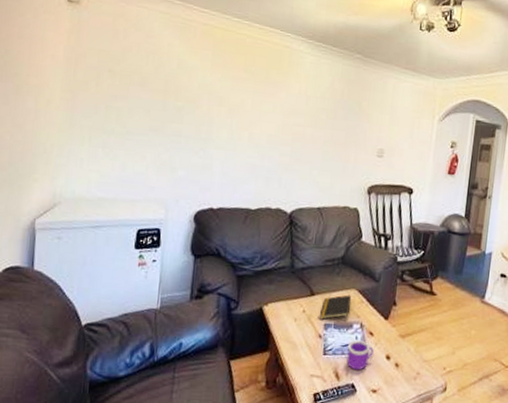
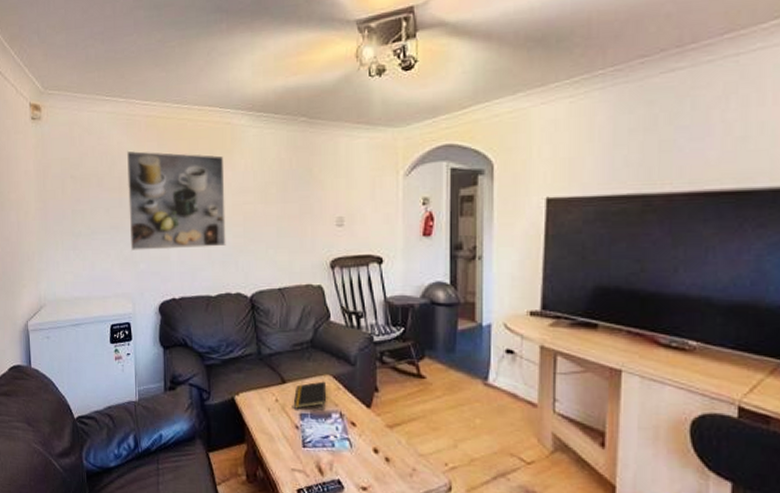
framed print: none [170,54,279,163] -> present [127,150,226,250]
mug: present [346,340,374,370] -> none [329,431,358,465]

